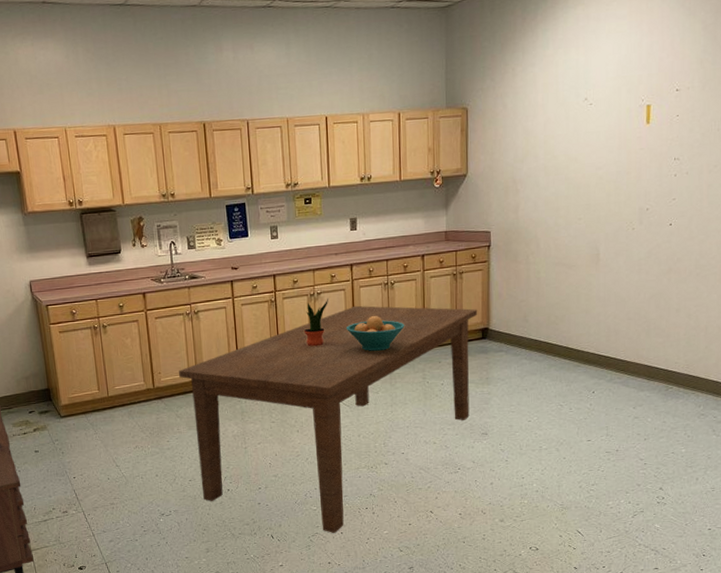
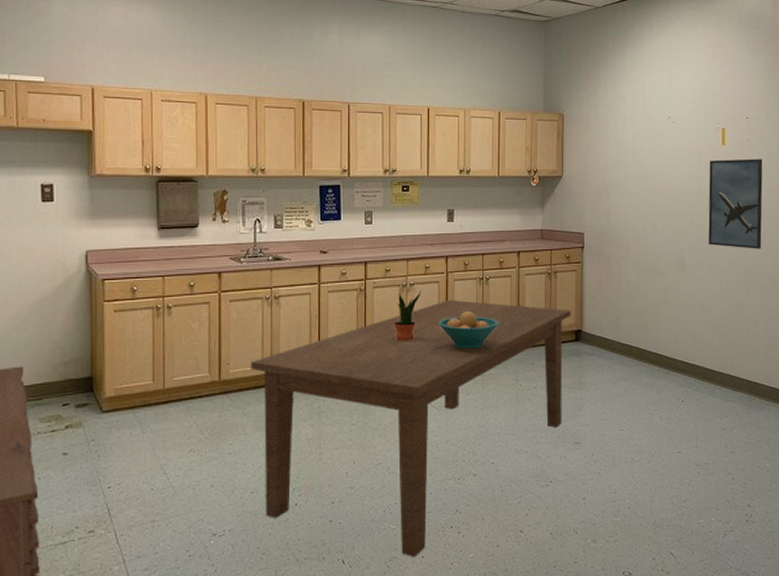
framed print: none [626,135,694,235] -> present [708,158,763,249]

